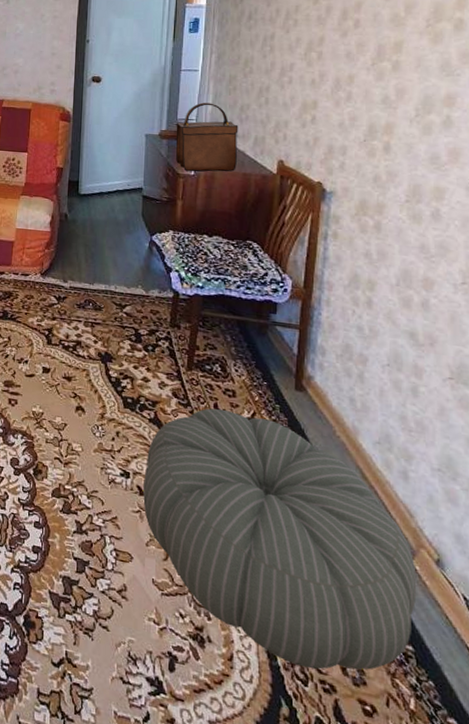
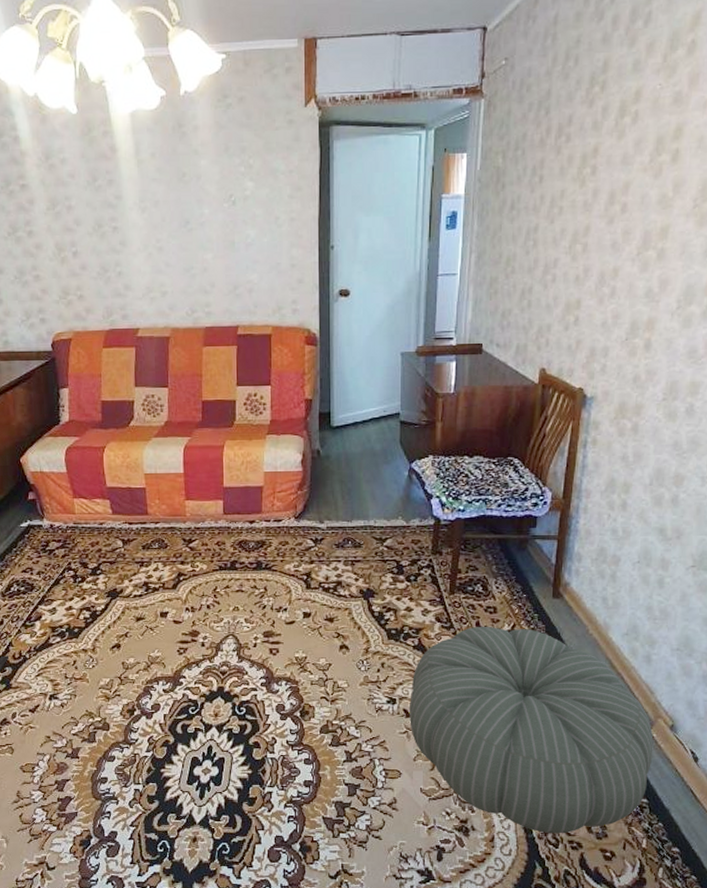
handbag: present [175,102,239,172] -> none [433,311,500,390]

